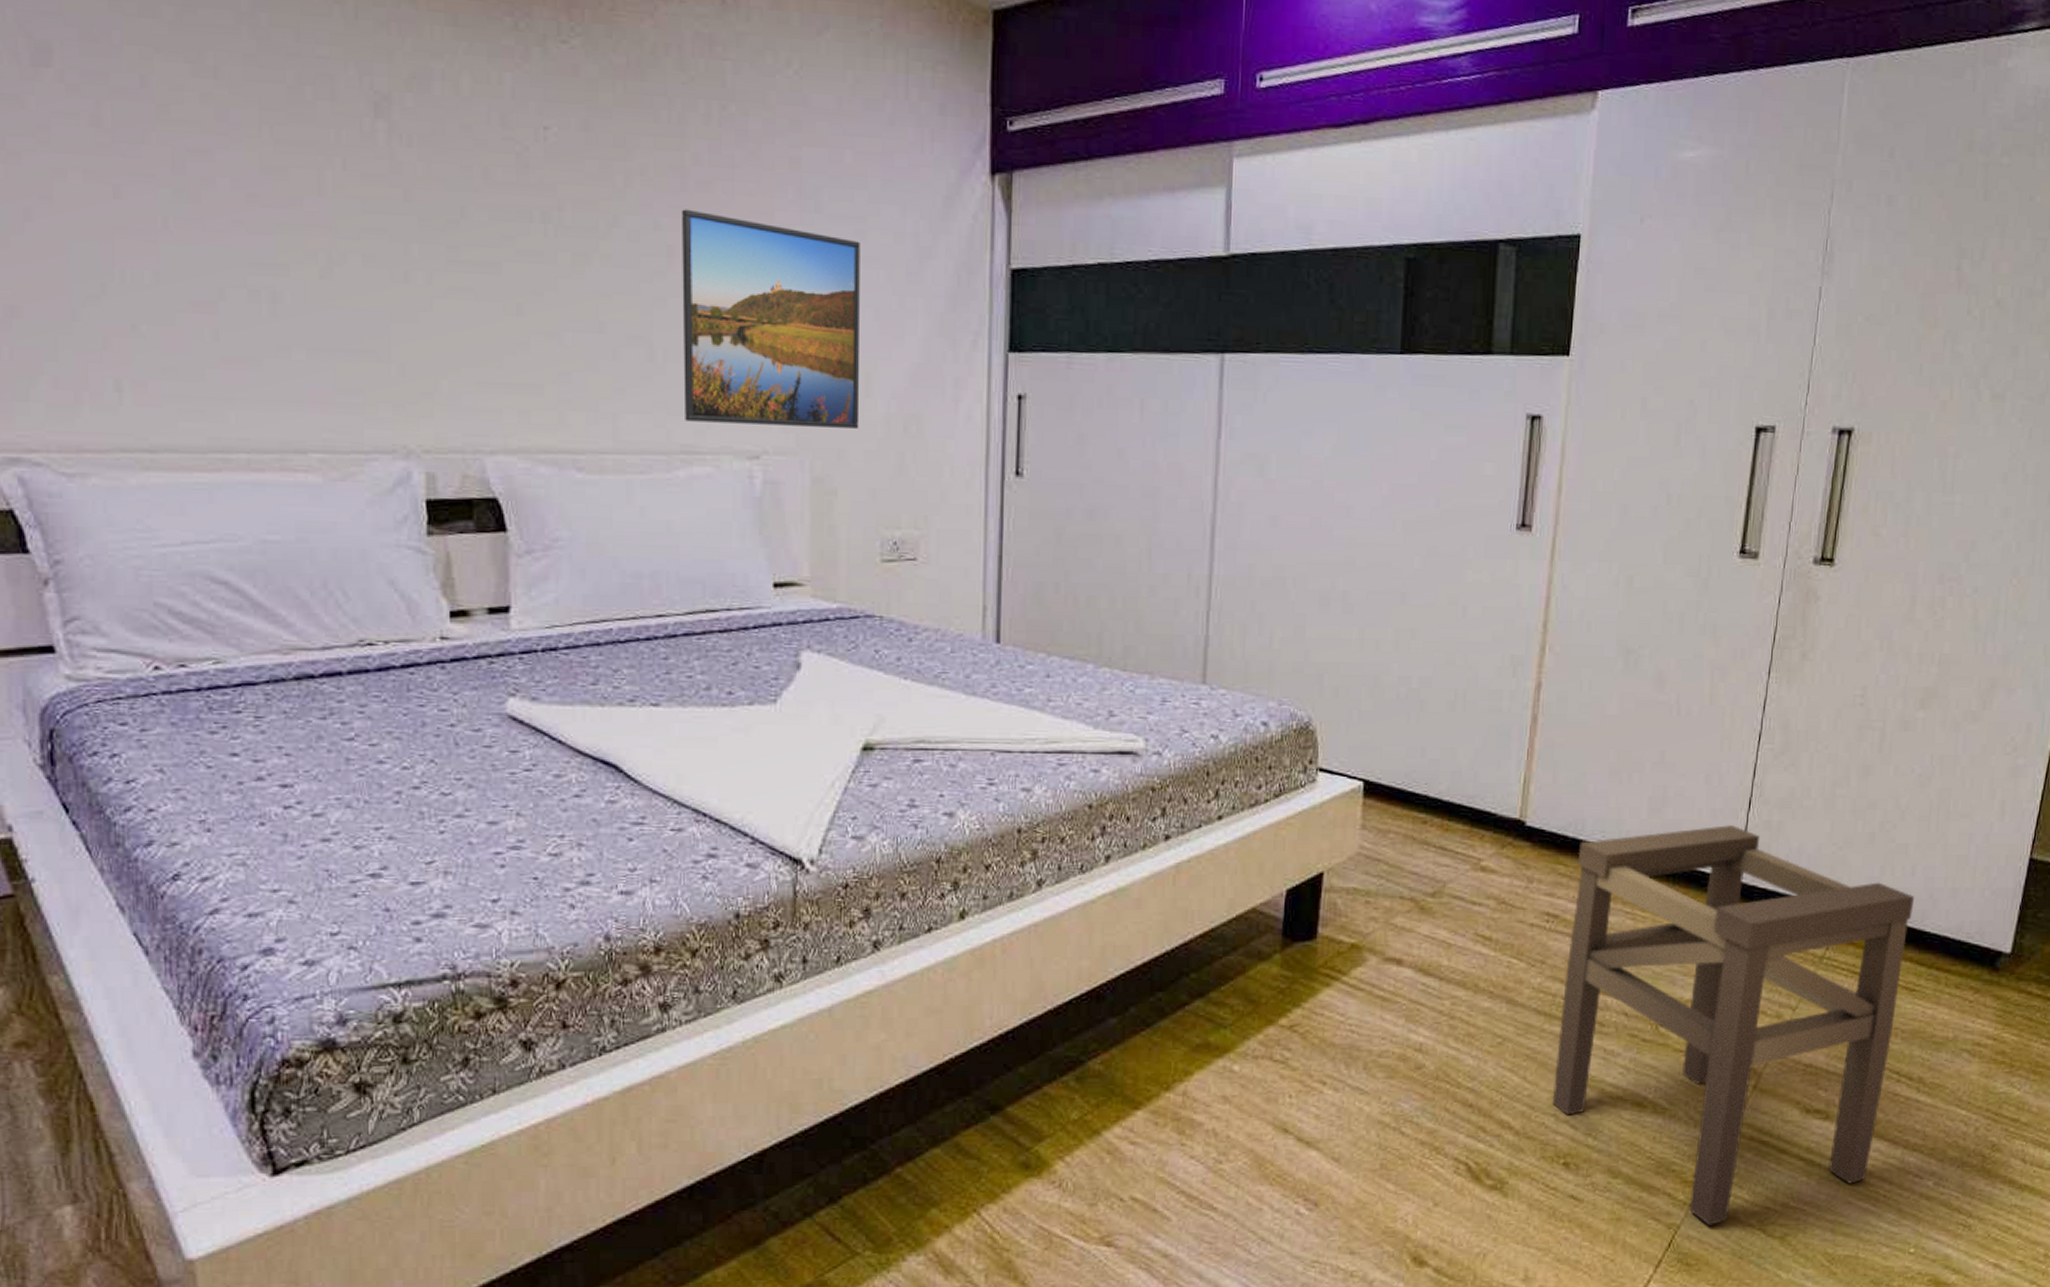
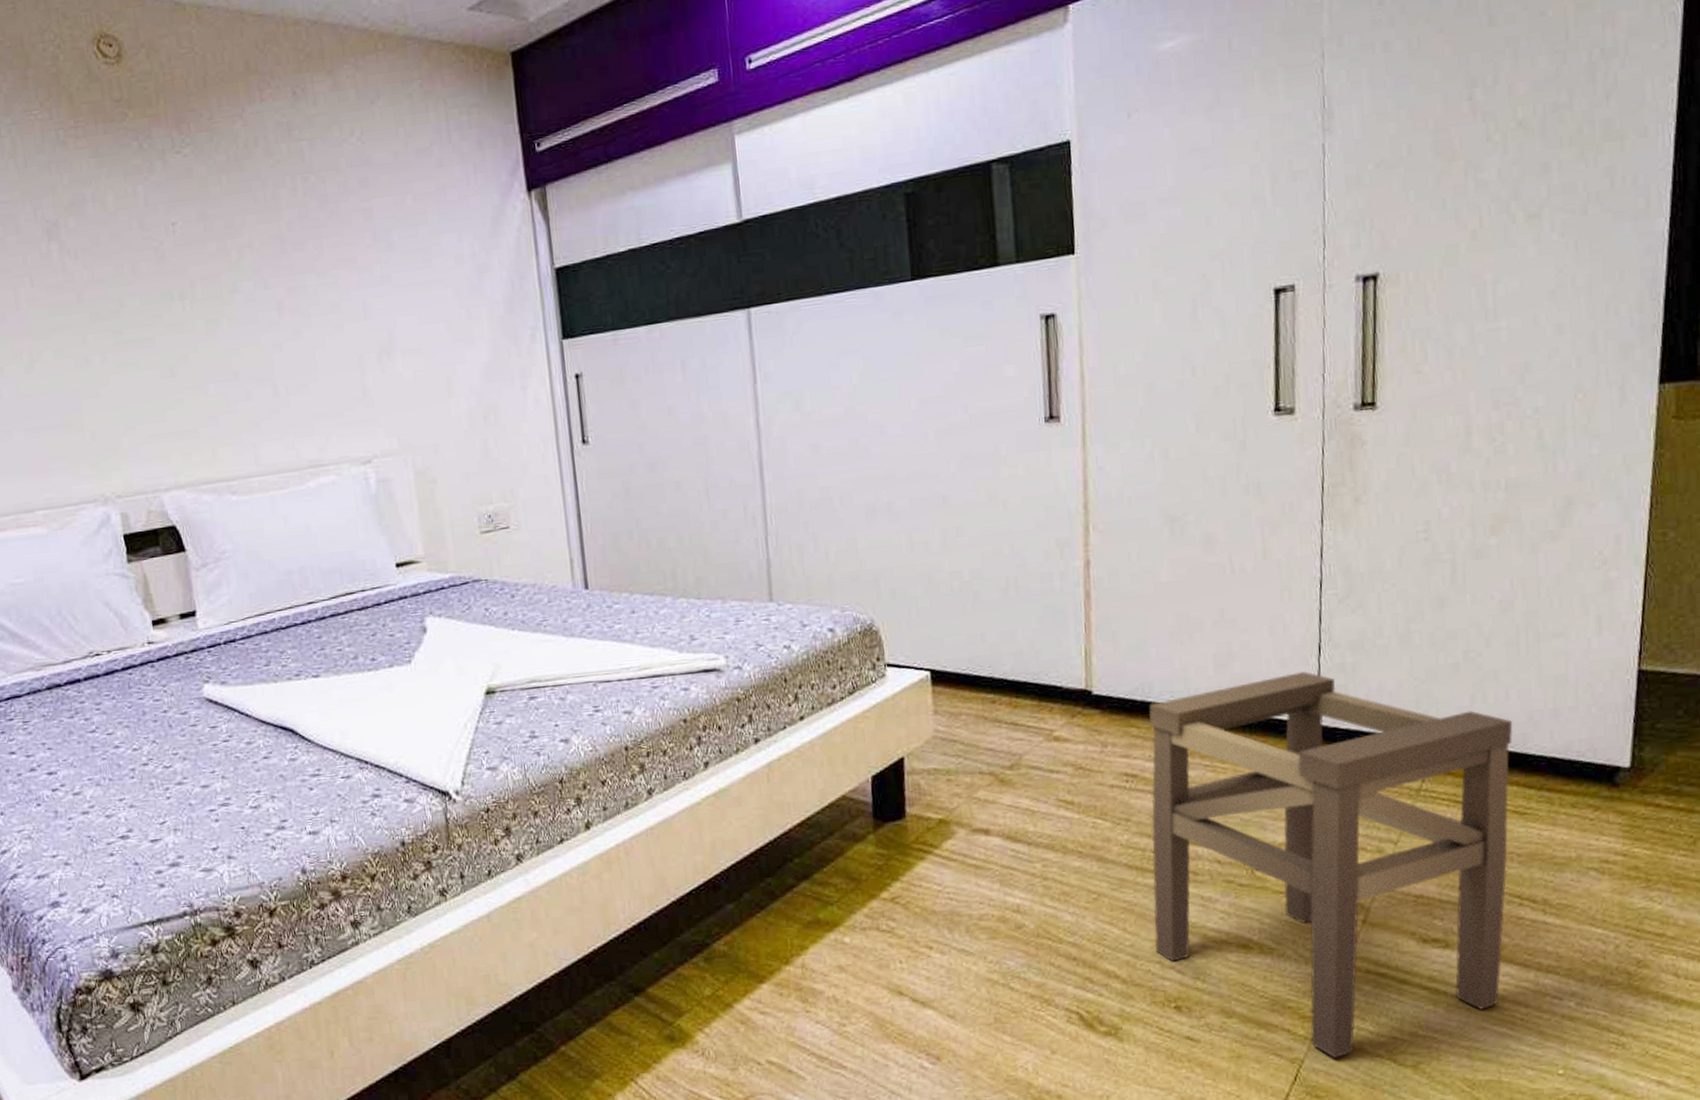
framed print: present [681,209,860,429] -> none [284,267,448,441]

